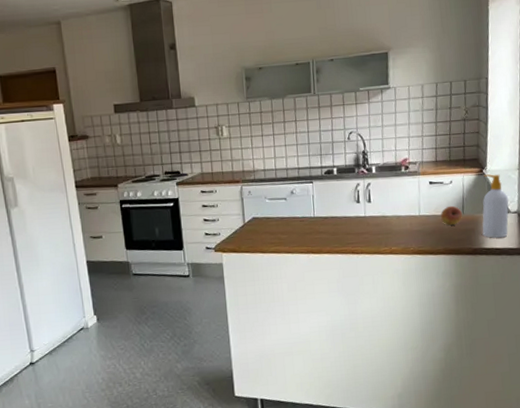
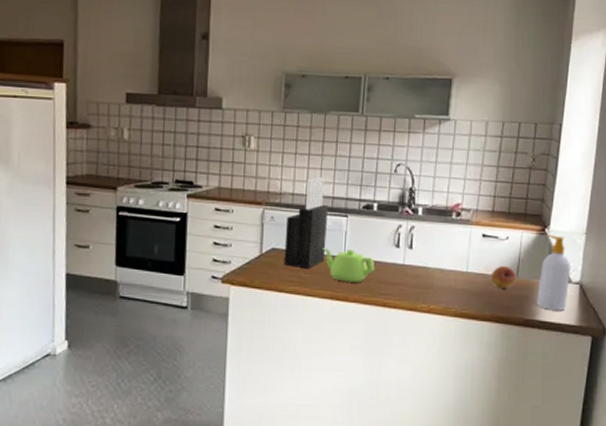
knife block: none [262,152,298,231] -> present [284,177,329,269]
teapot: none [295,210,342,238] -> present [323,247,375,282]

